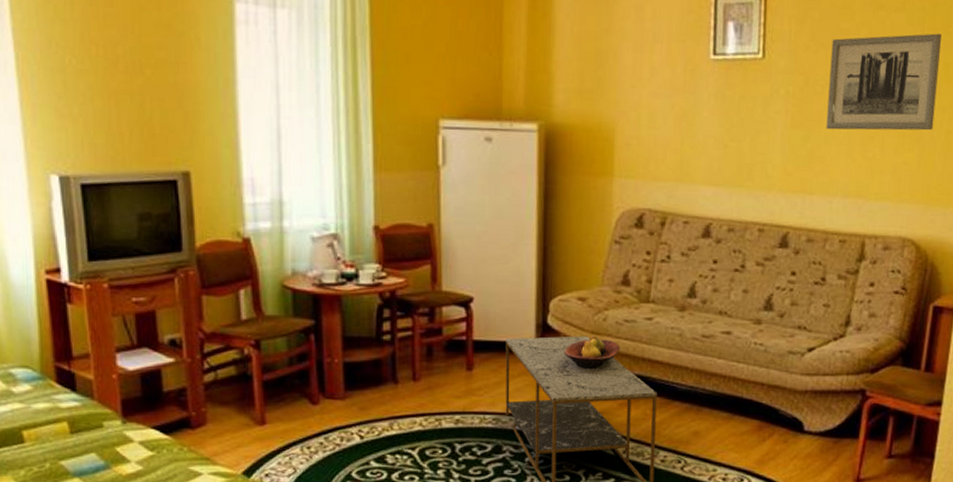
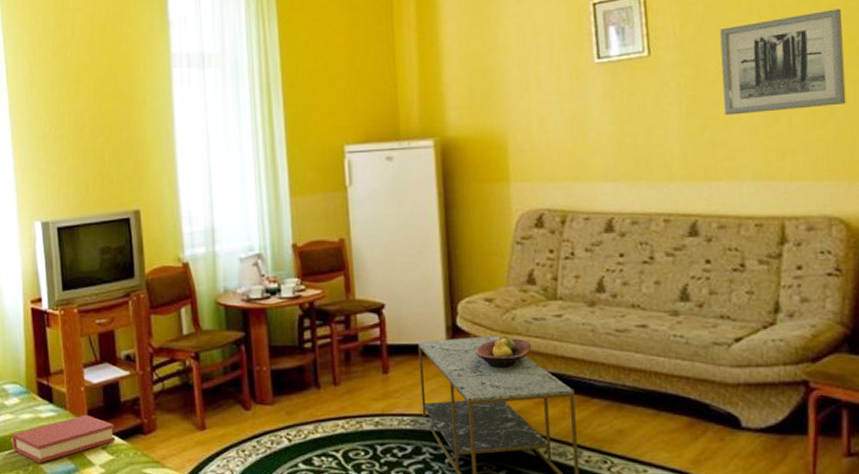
hardback book: none [21,405,156,459] -> present [11,414,116,463]

